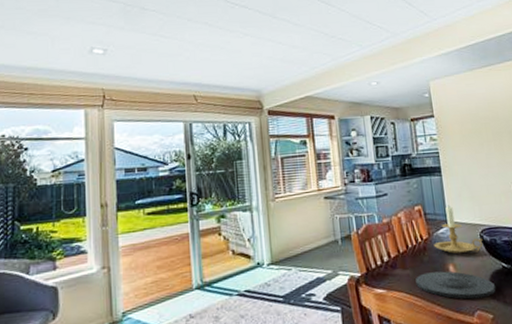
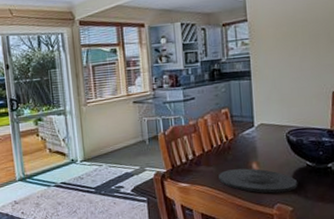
candle holder: present [433,205,483,254] -> none [238,107,289,153]

